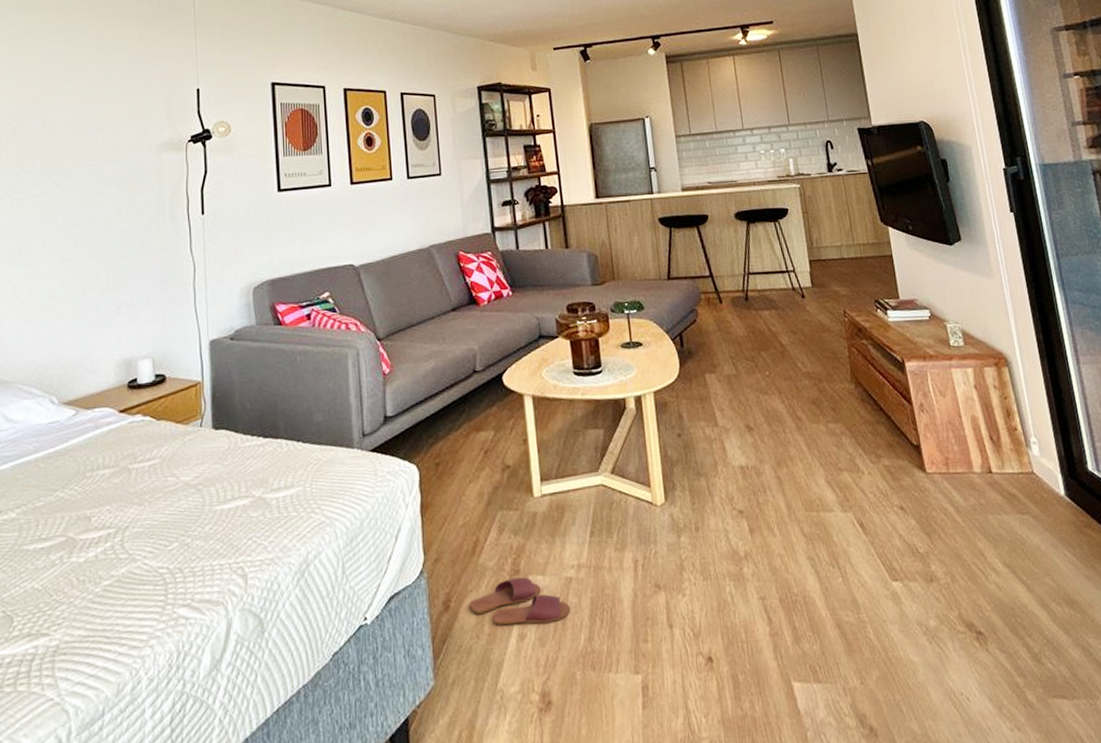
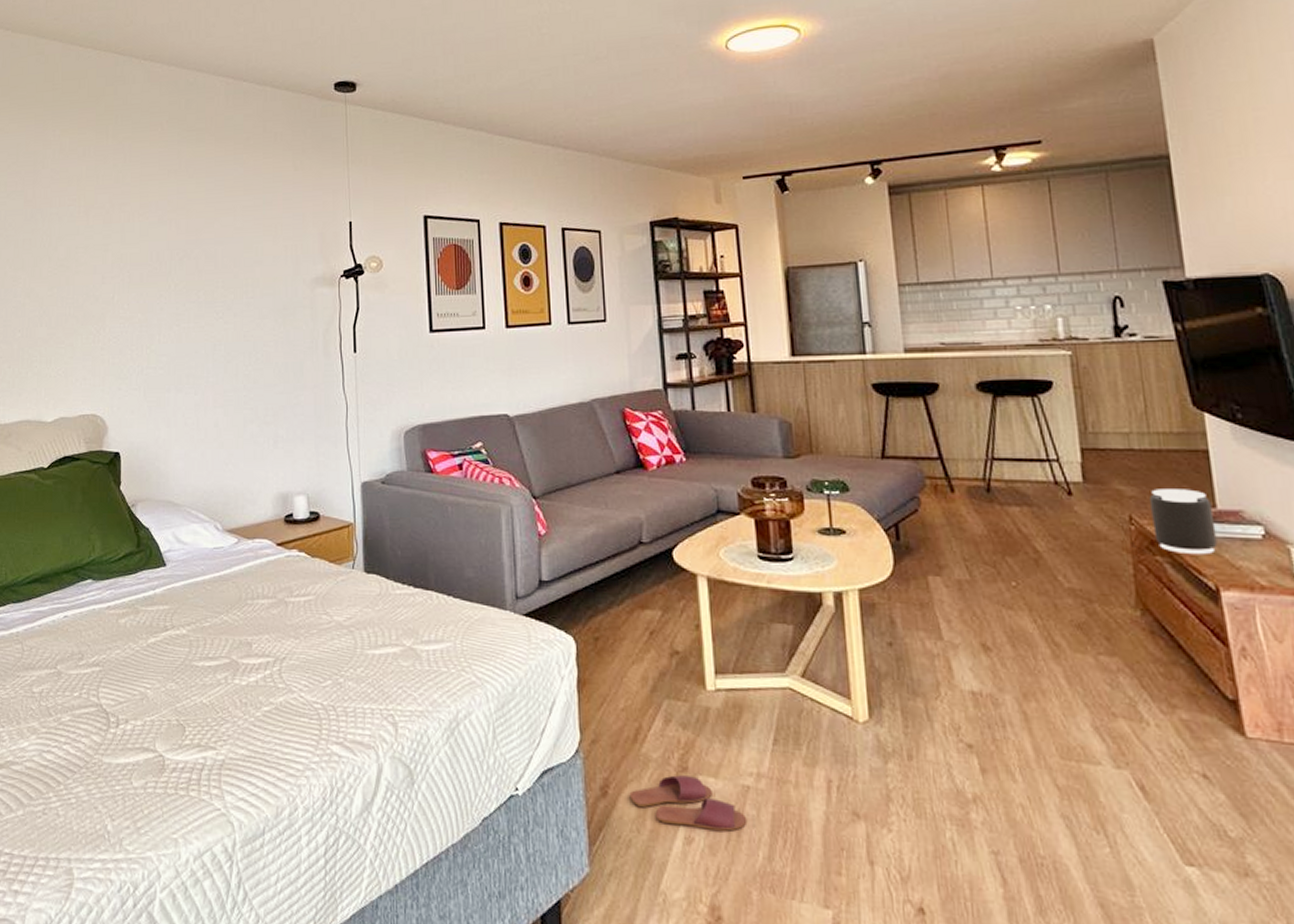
speaker: none [856,286,902,337] -> present [1148,489,1218,555]

